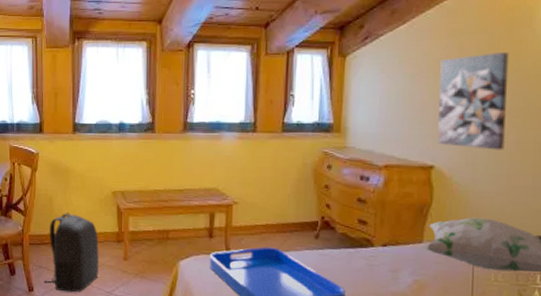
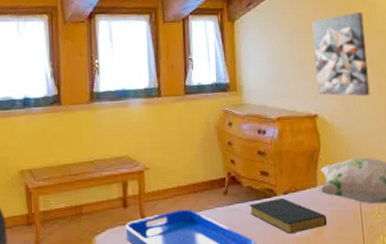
hardback book: none [341,249,430,288] -> present [249,197,327,235]

